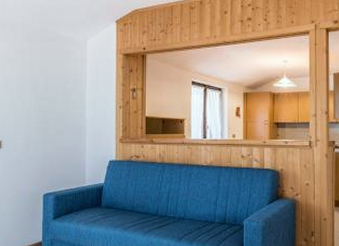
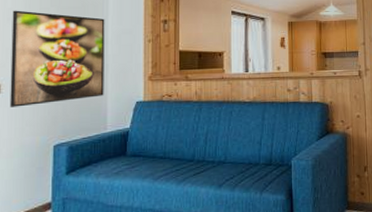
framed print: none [9,78,83,160] -> present [9,10,105,107]

